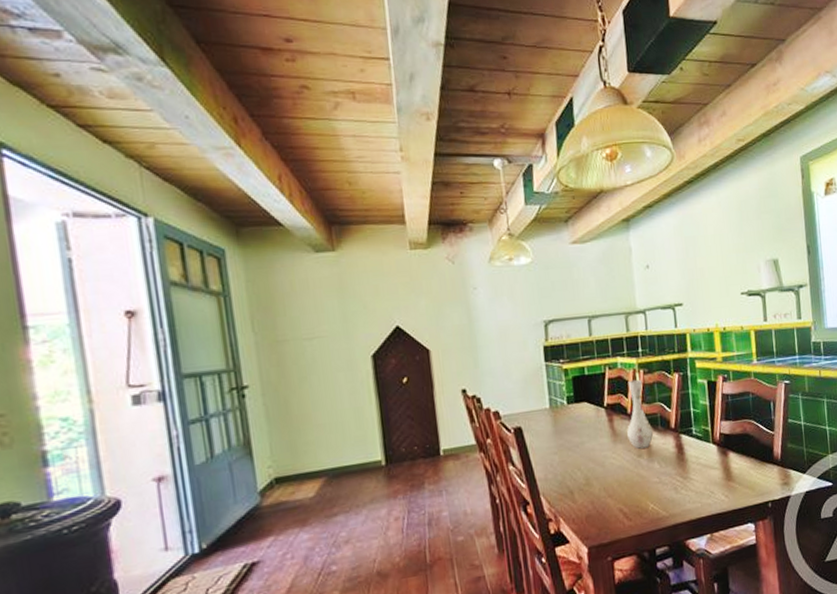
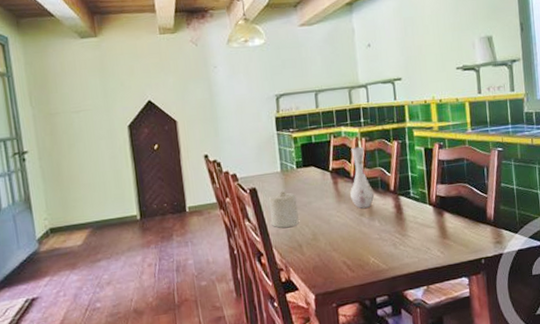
candle: none [536,429,570,473] -> present [269,190,299,228]

